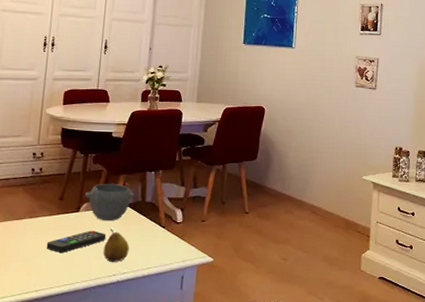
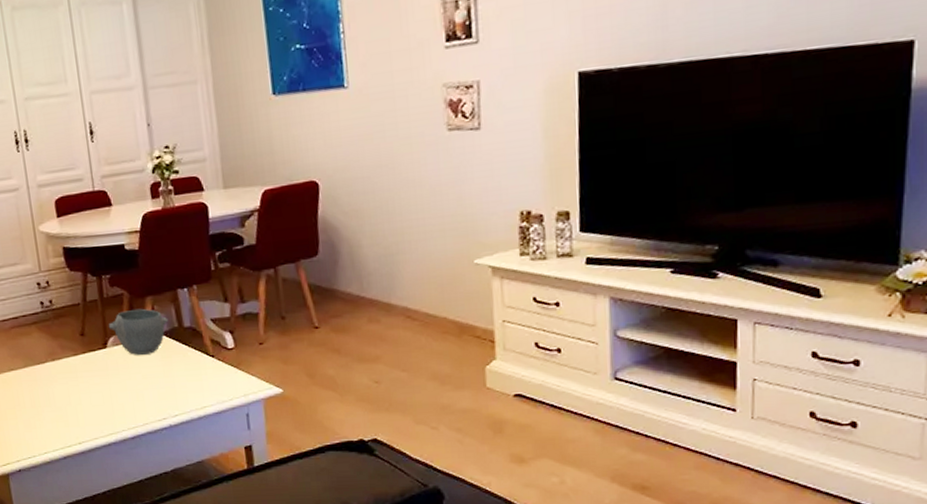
remote control: present [46,230,107,253] -> none [78,368,146,398]
fruit: present [103,228,130,263] -> none [144,364,176,405]

